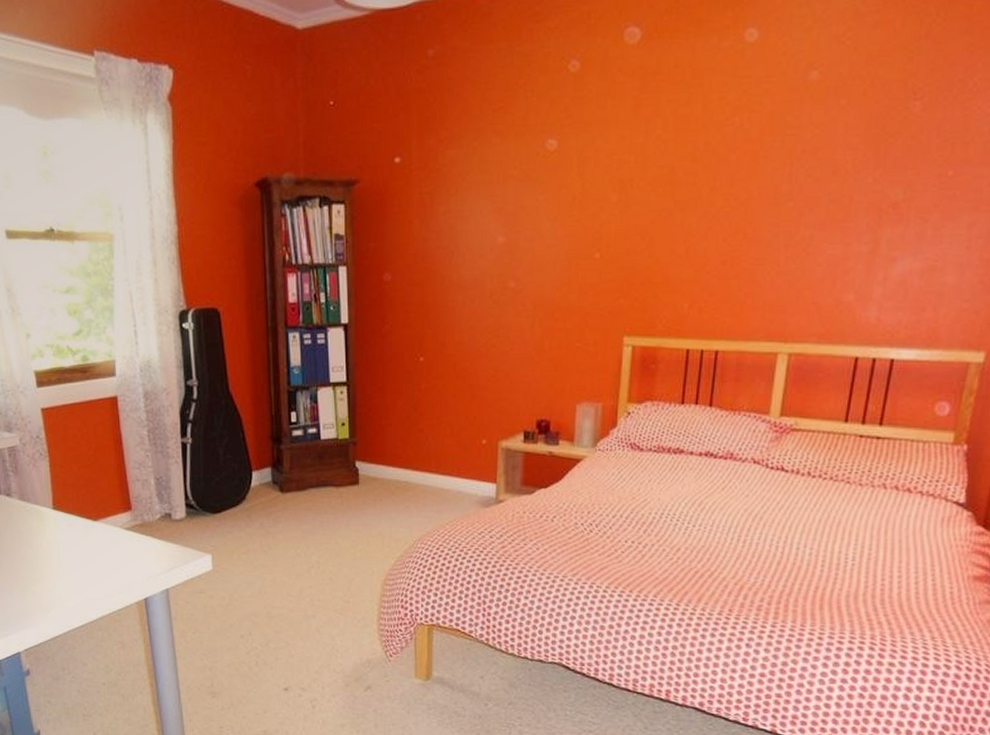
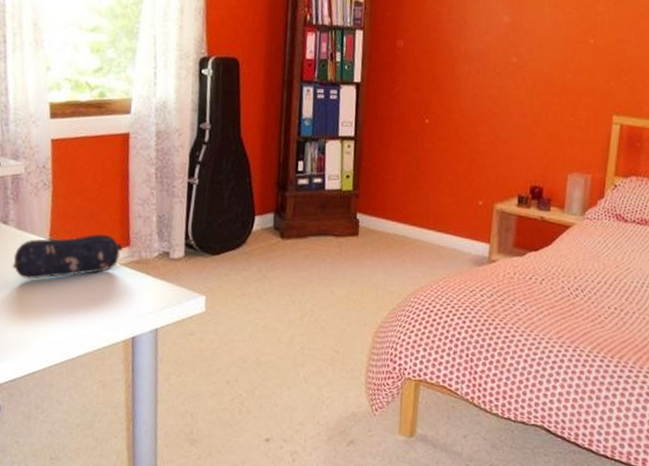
pencil case: none [21,499,126,548] -> present [12,233,124,279]

